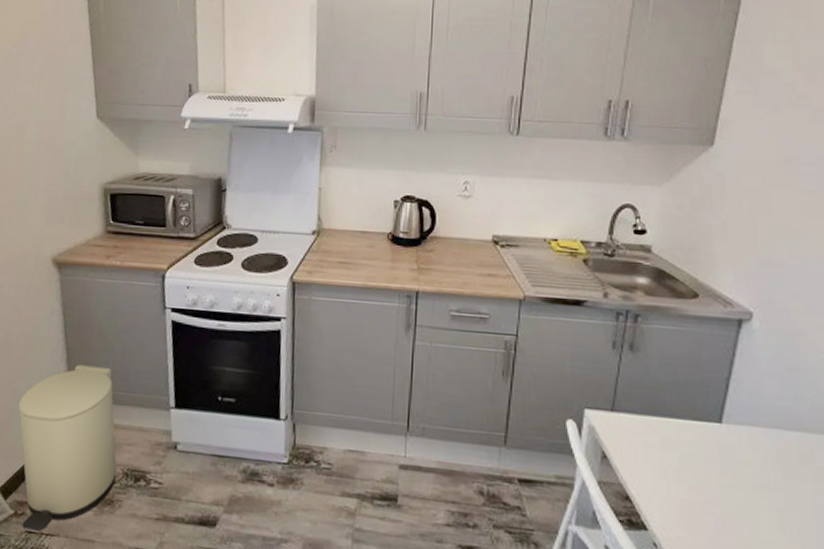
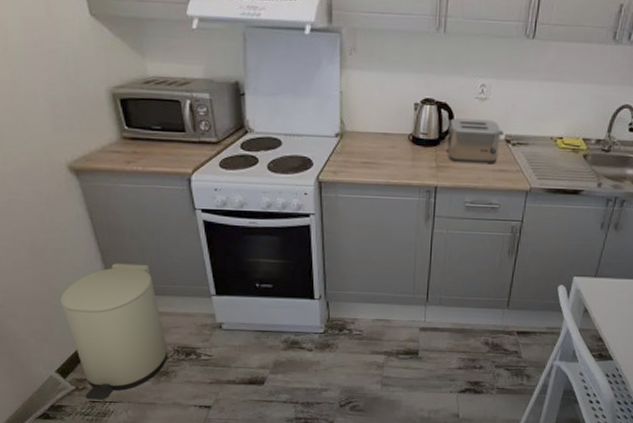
toaster: none [428,217,491,268] -> present [446,118,504,165]

